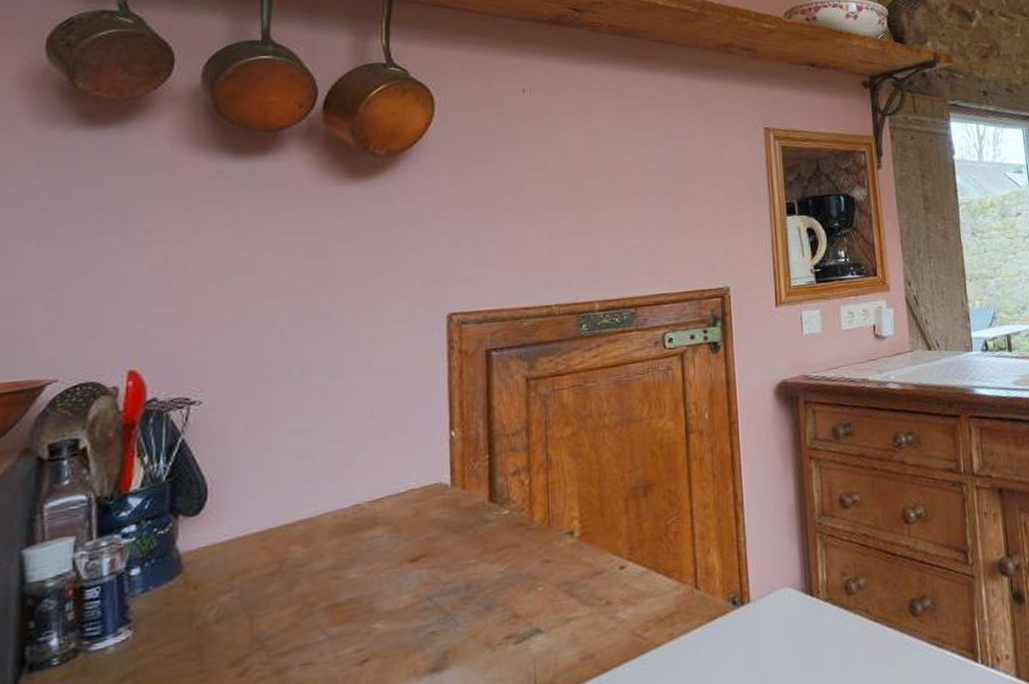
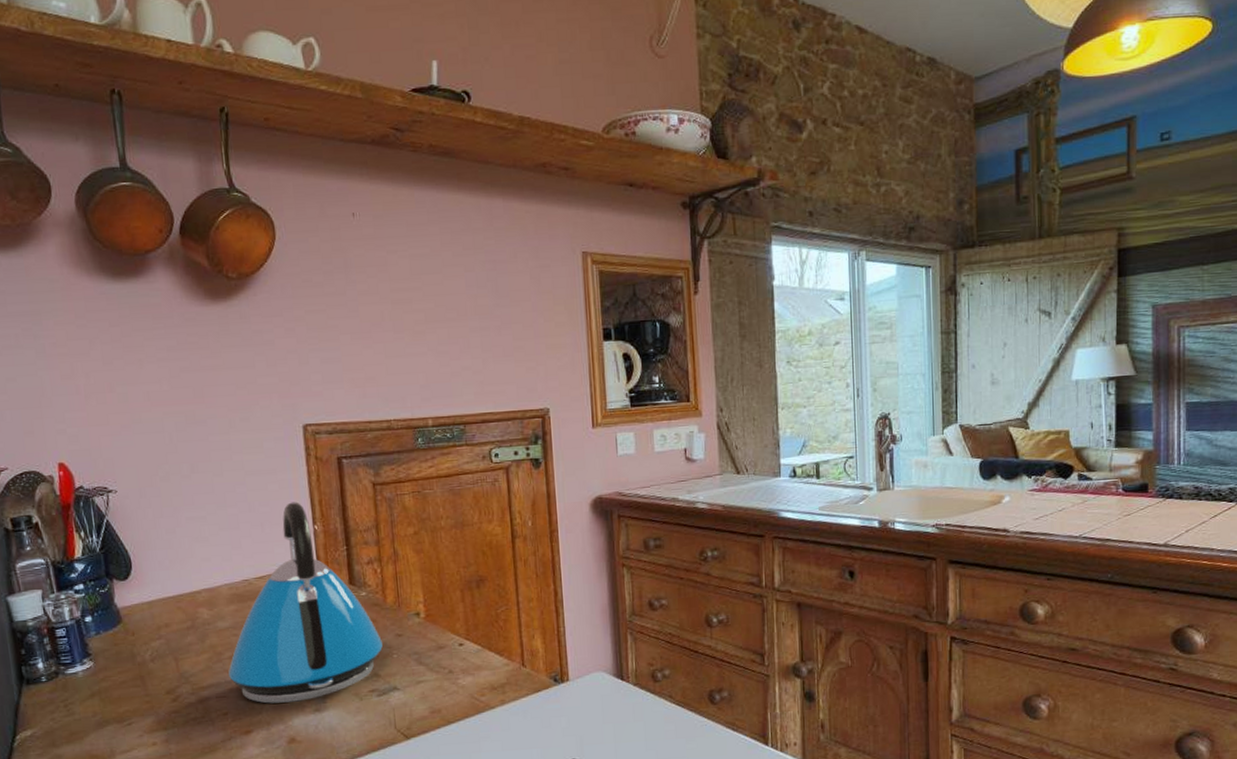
kettle: none [321,404,525,668] -> present [228,502,383,704]

